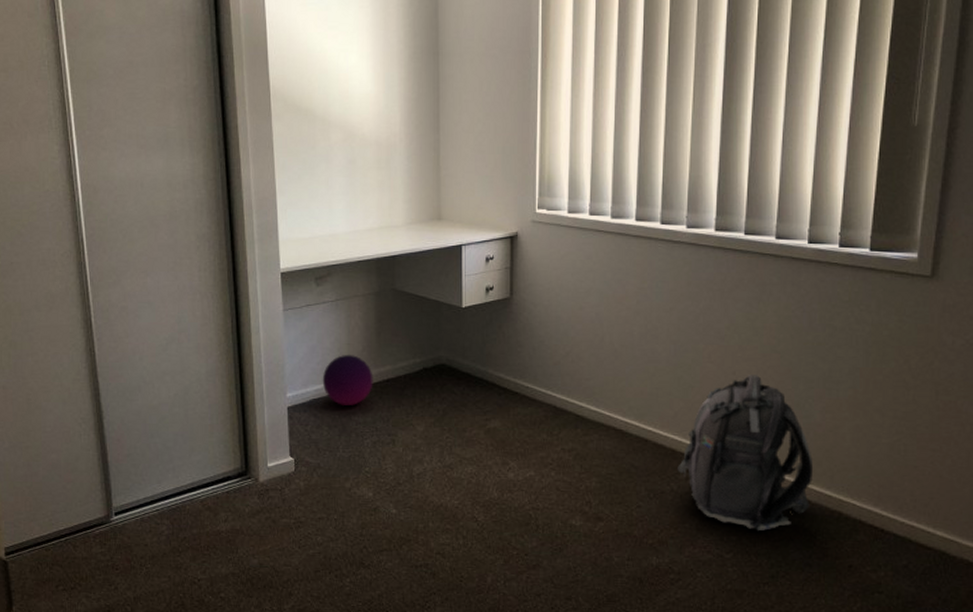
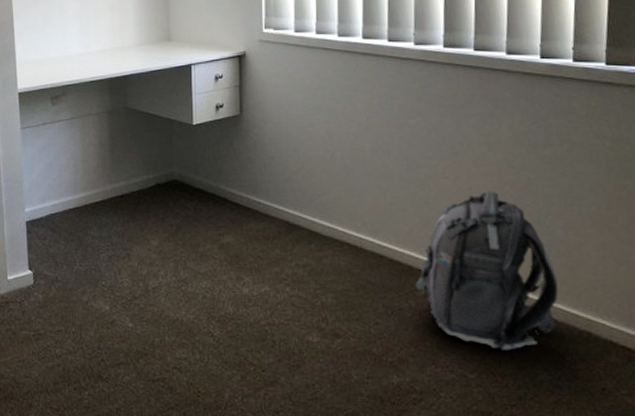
ball: present [322,355,373,405] -> none [59,171,108,220]

